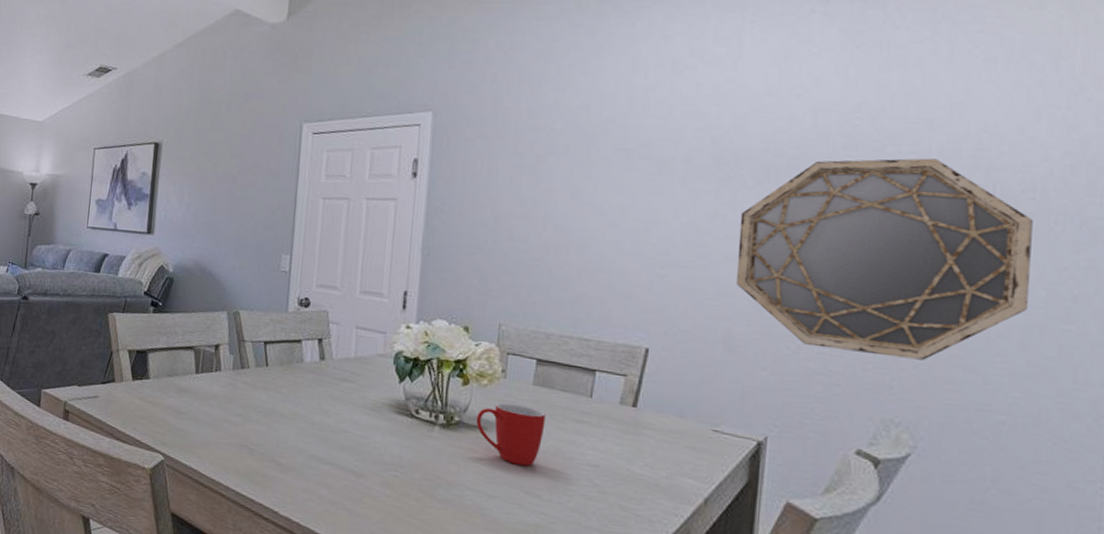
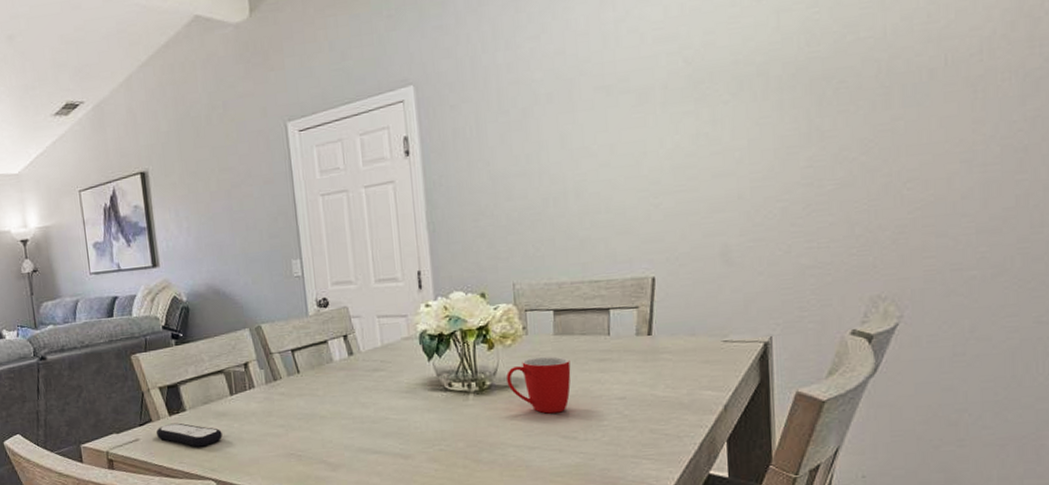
remote control: none [116,388,180,419] -> present [156,423,222,447]
home mirror: present [736,158,1033,361] -> none [721,38,985,243]

